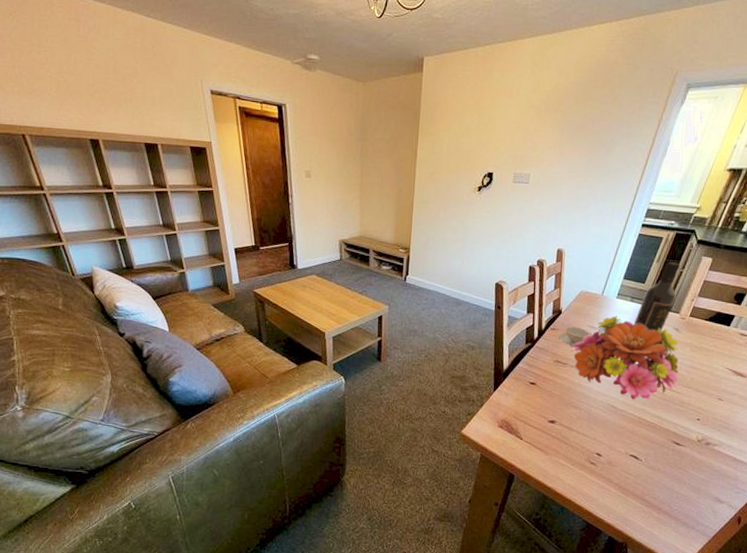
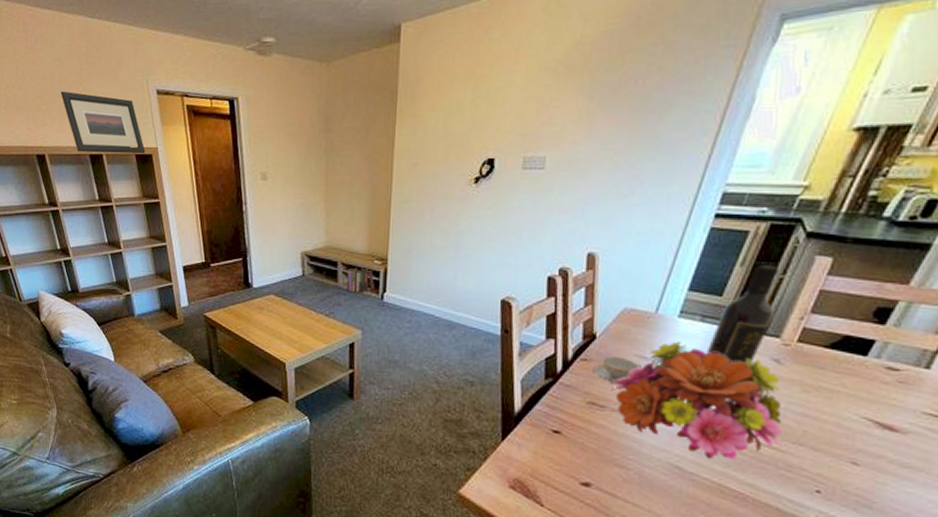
picture frame: none [115,81,200,147] -> present [60,91,146,154]
books: none [377,253,400,275] -> present [347,266,375,293]

